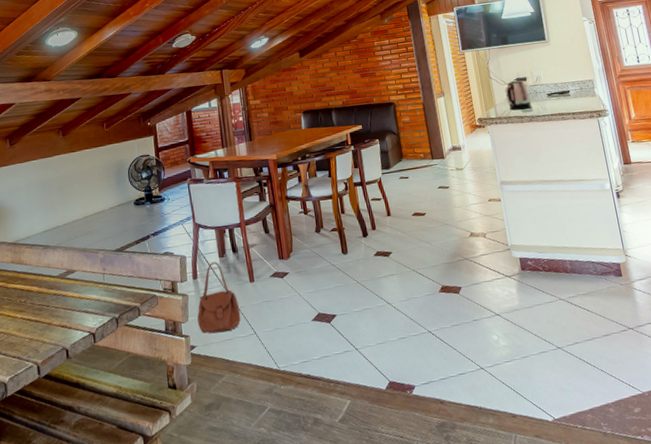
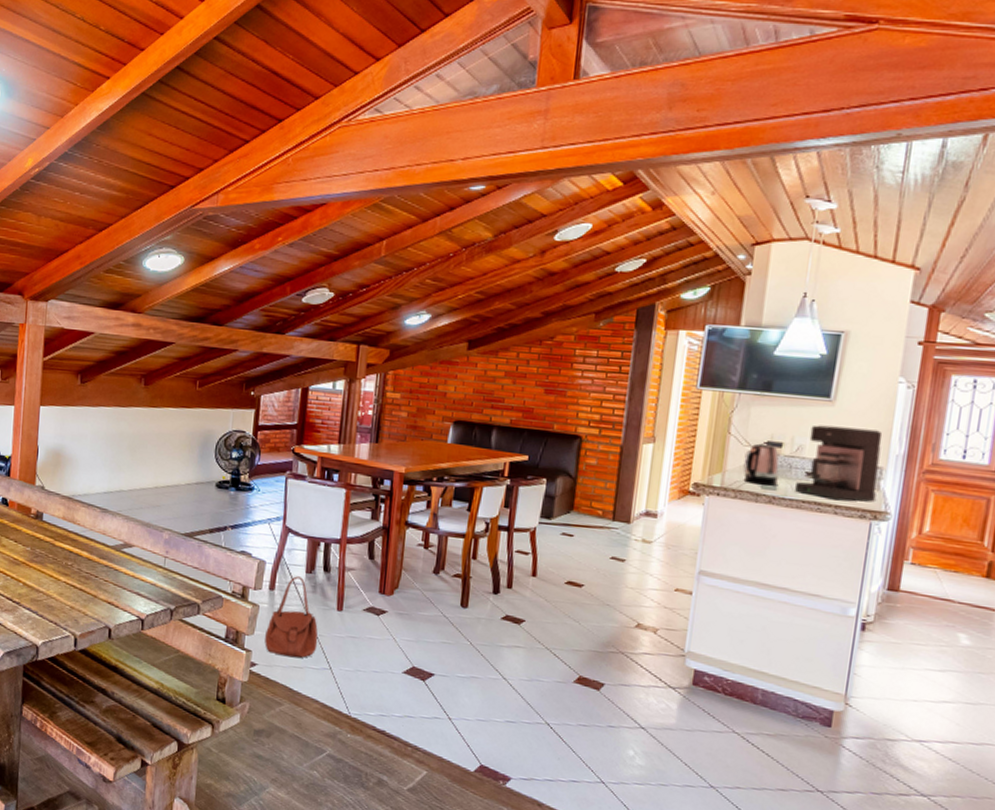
coffee maker: none [540,55,596,110] -> present [795,425,883,502]

